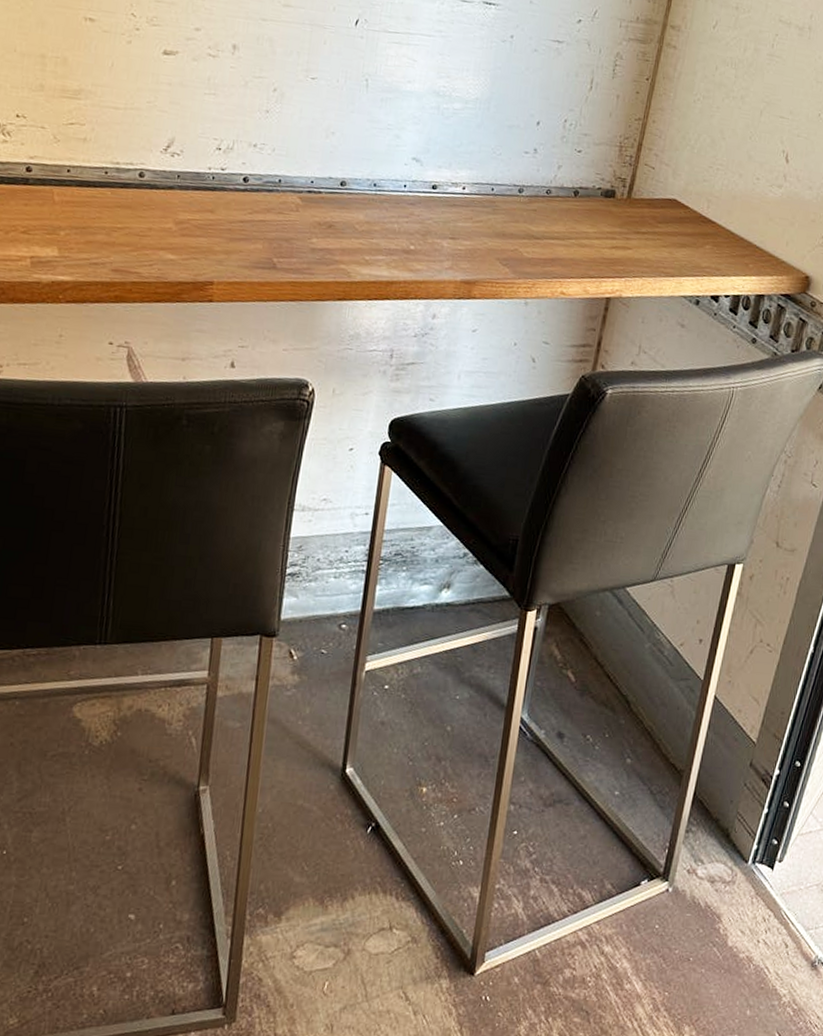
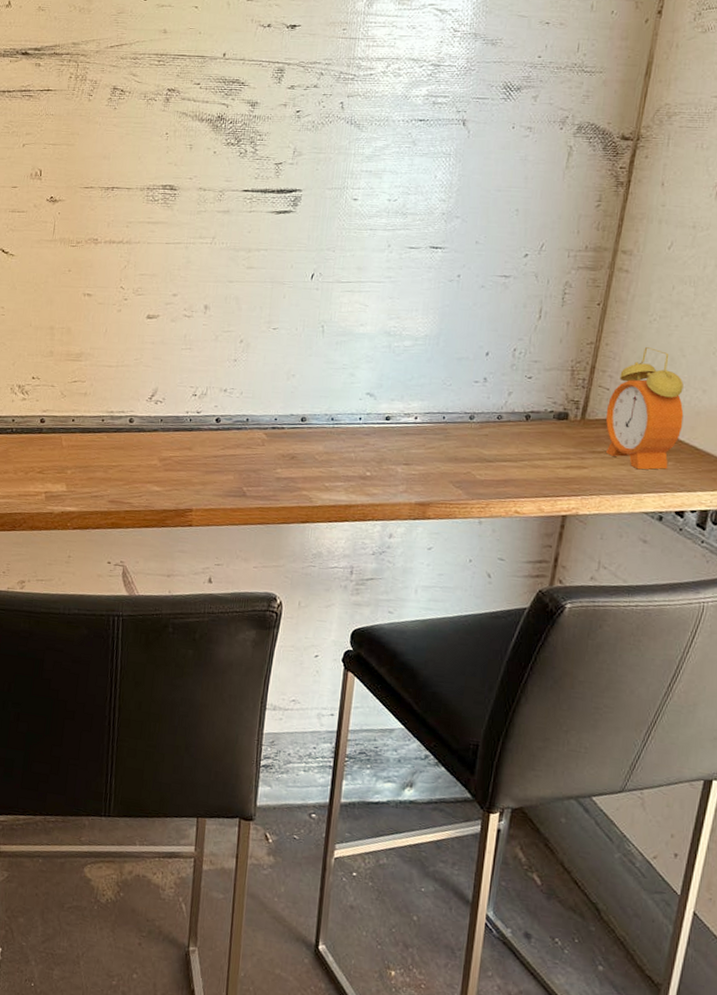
alarm clock: none [650,127,723,253] -> present [605,347,684,470]

